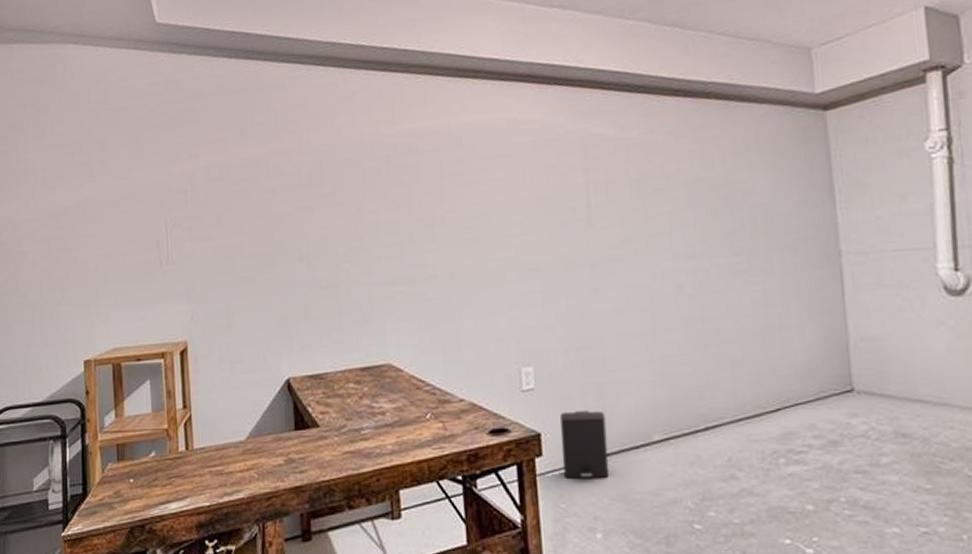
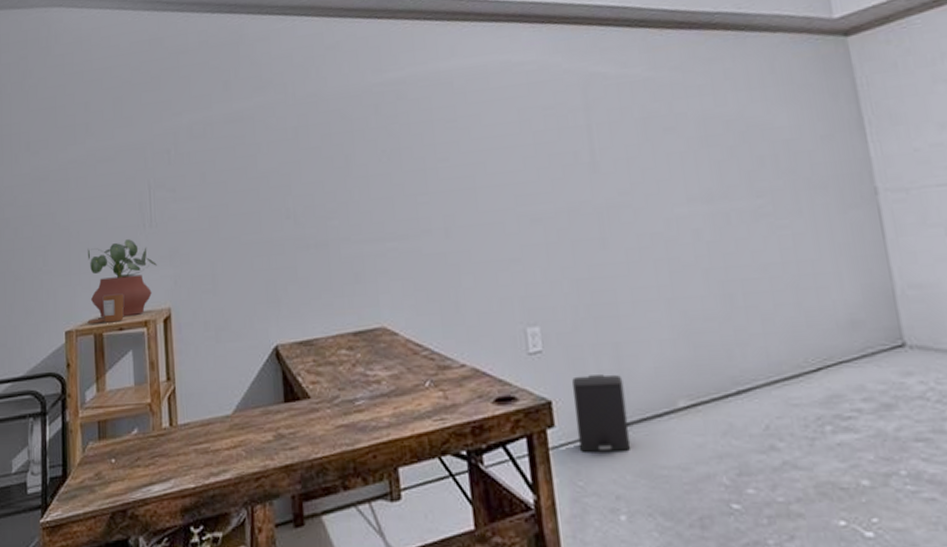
potted plant: none [105,275,174,350] -> present [87,239,157,319]
candle: none [106,326,142,355] -> present [87,293,124,325]

